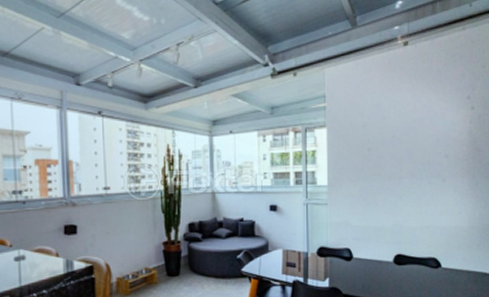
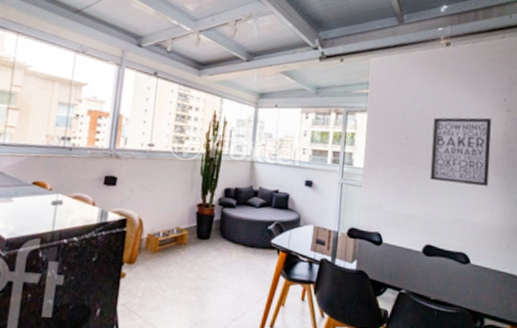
wall art: none [396,118,456,190] -> present [430,117,492,186]

